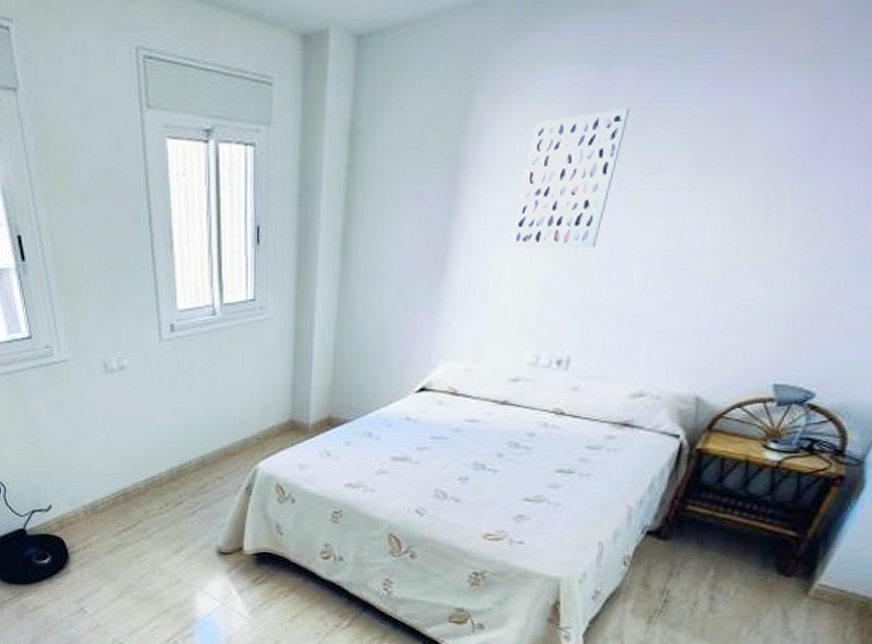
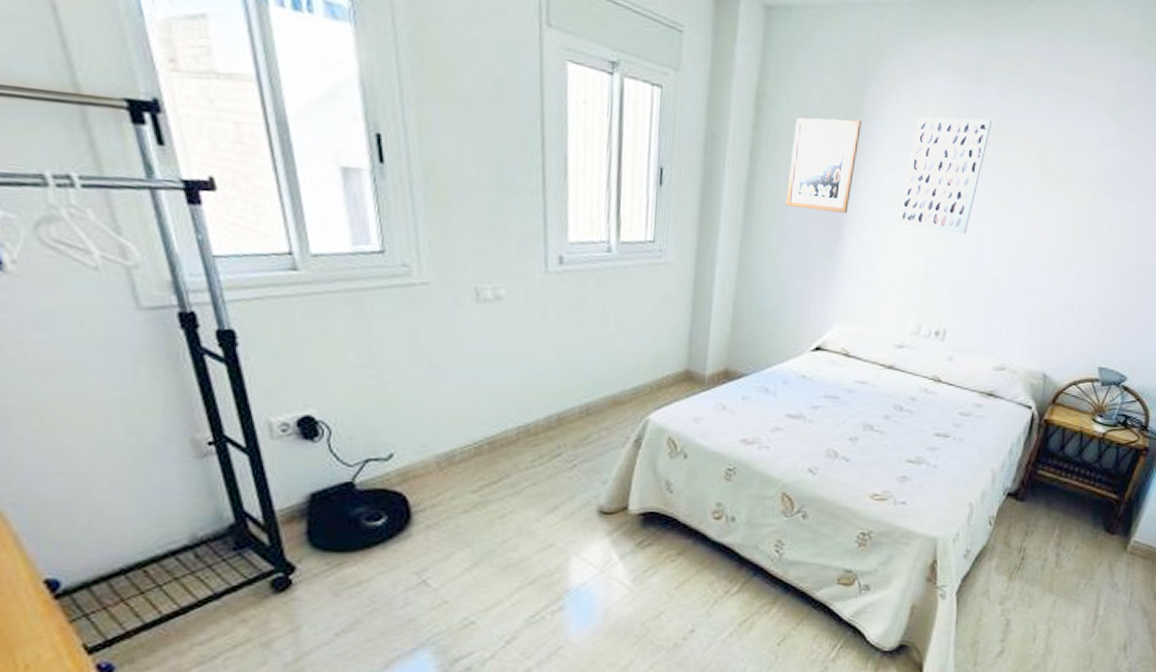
wall art: none [384,139,467,246] -> present [785,117,862,214]

